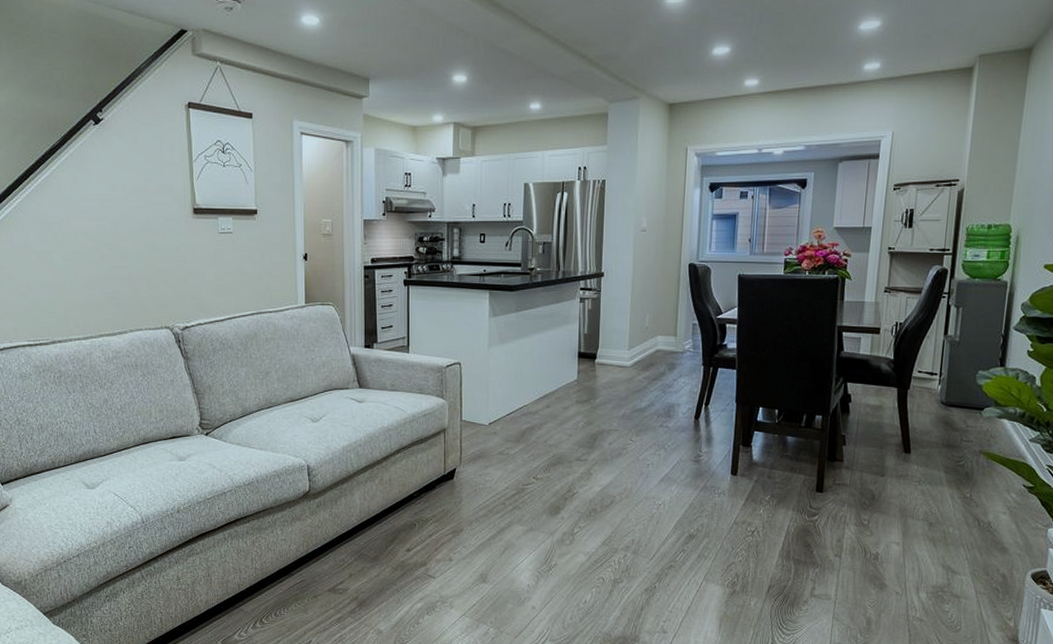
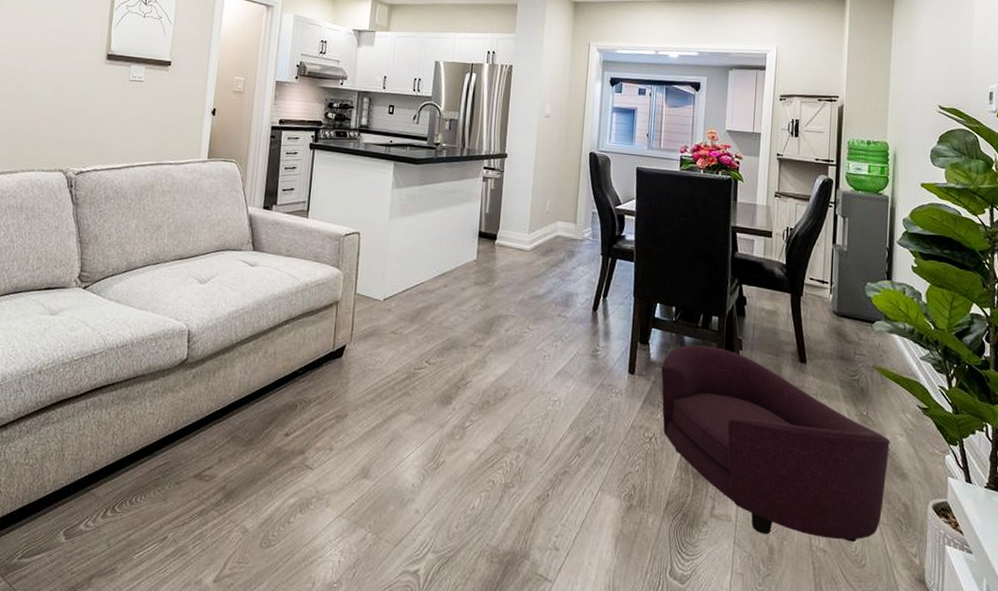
dog bed: none [763,444,993,611] -> present [661,345,891,543]

